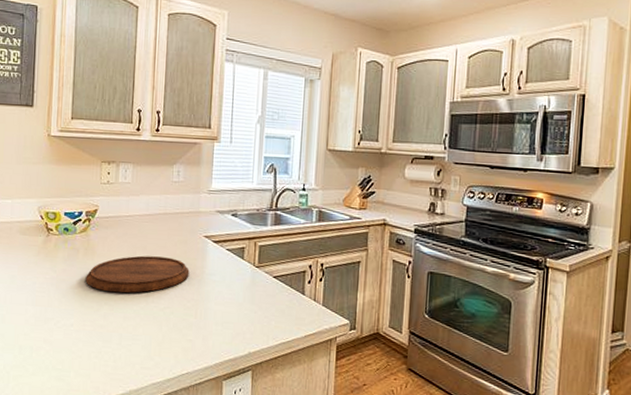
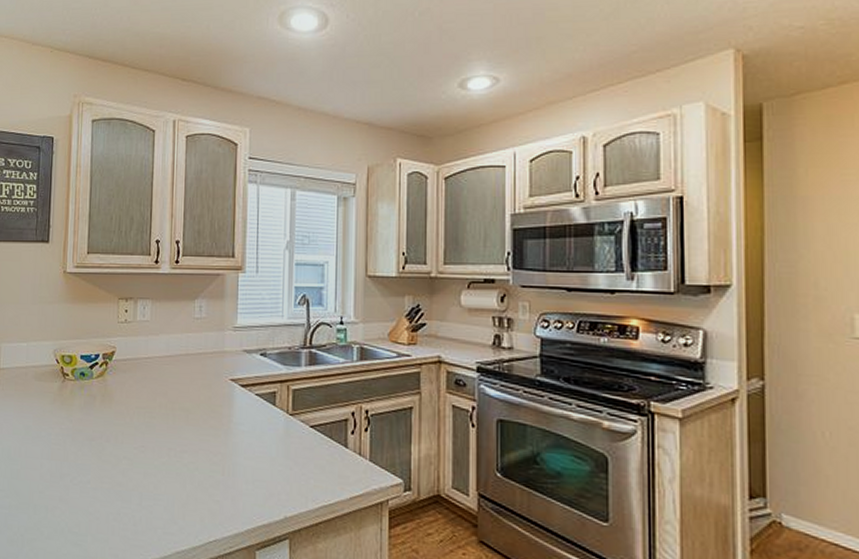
cutting board: present [85,255,190,293] -> none [103,402,215,446]

